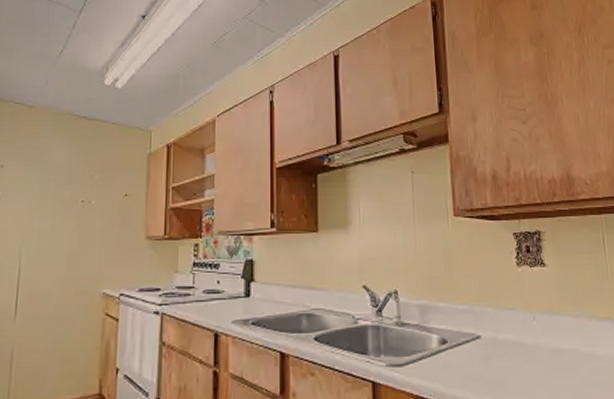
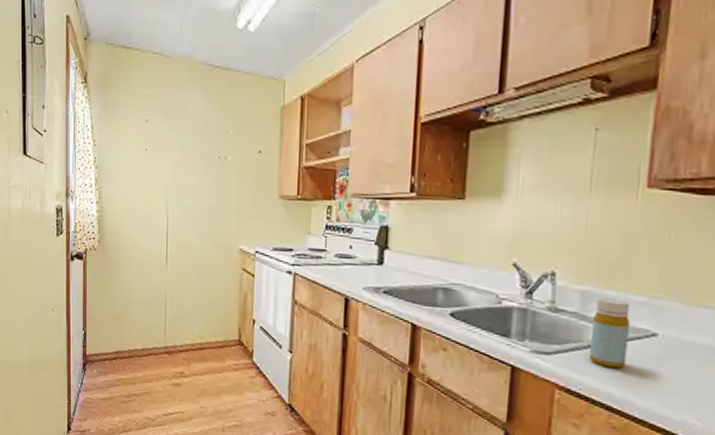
bottle: none [431,309,462,372] -> present [588,297,631,369]

